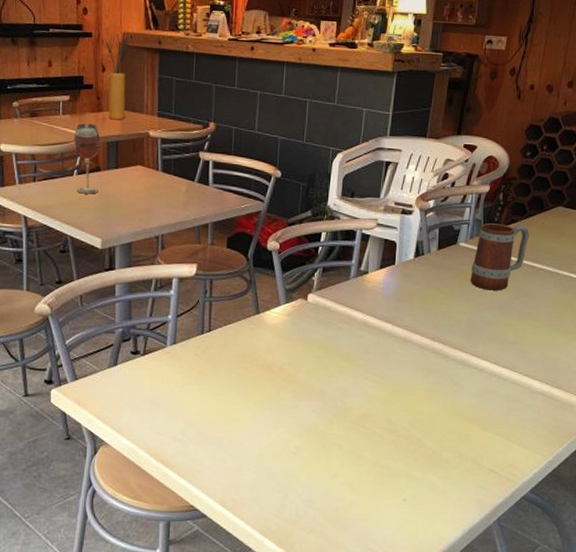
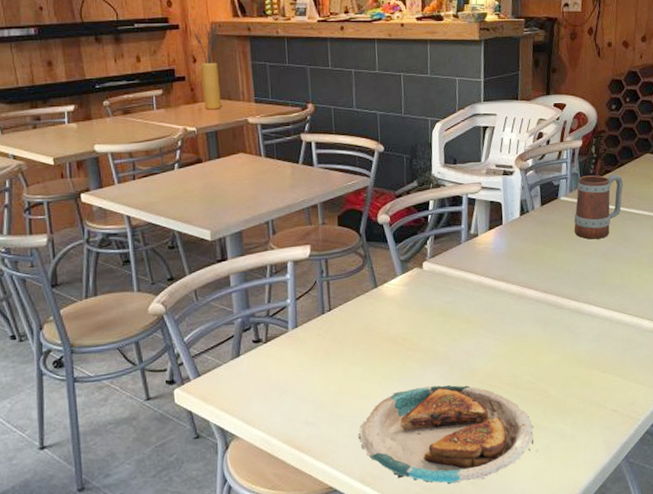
wineglass: present [74,123,101,194] -> none [171,116,202,187]
plate: none [224,419,403,521] -> present [358,385,534,485]

